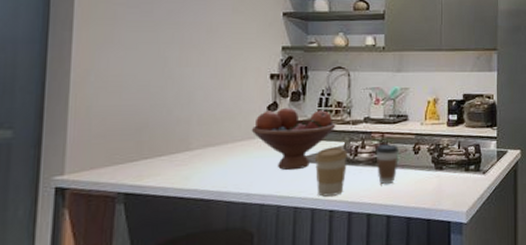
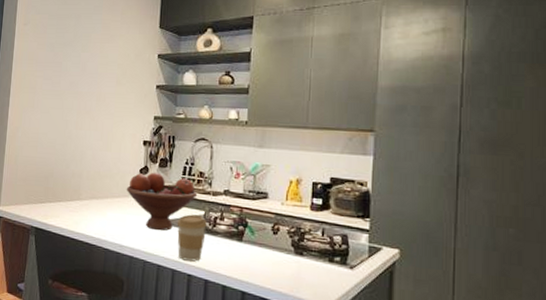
coffee cup: present [375,144,399,184] -> none [233,219,257,260]

